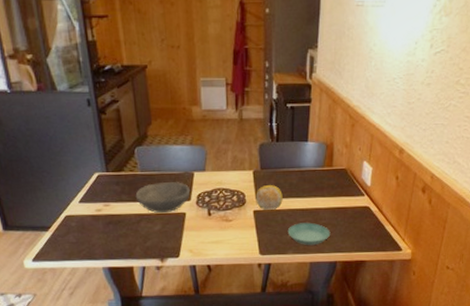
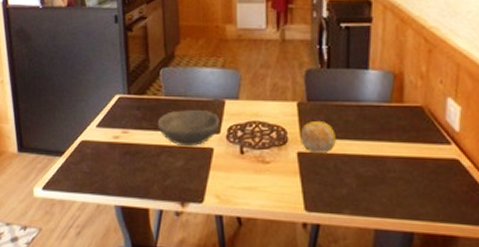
saucer: present [287,222,331,246] -> none [342,173,404,207]

